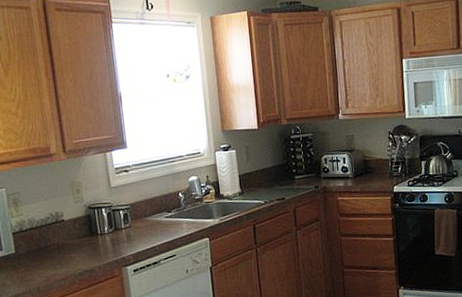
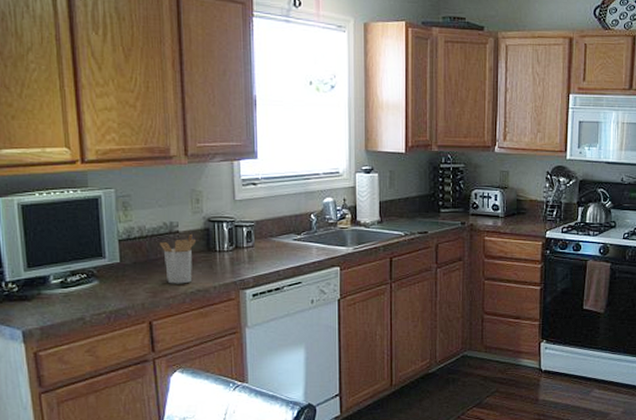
utensil holder: none [48,222,80,268] -> present [160,235,197,284]

